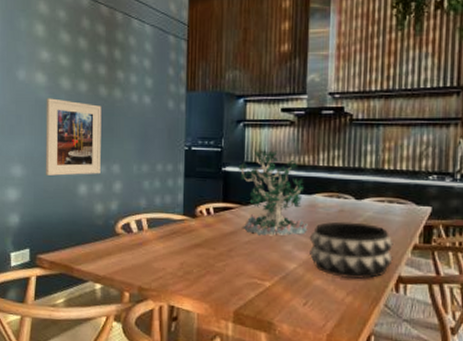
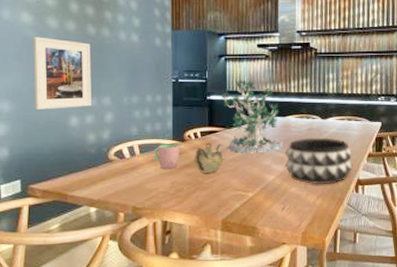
cup: none [162,219,191,248] -> present [153,144,180,169]
teapot: none [205,220,238,256] -> present [194,142,223,173]

